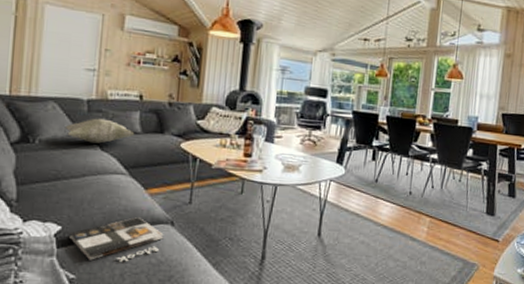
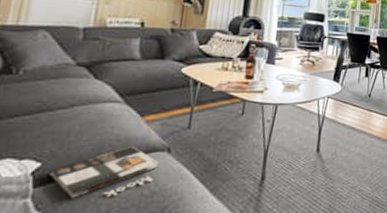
decorative pillow: present [64,118,135,144] -> none [55,46,134,72]

